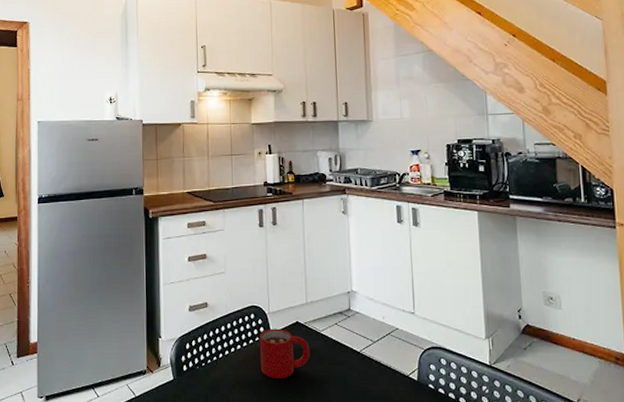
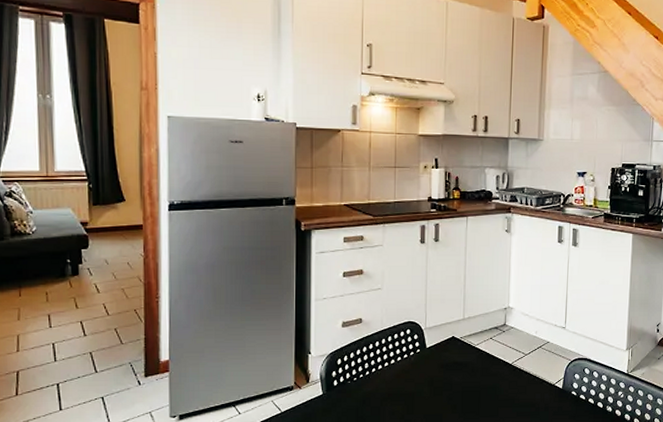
mug: present [260,328,310,379] -> none [414,343,464,390]

